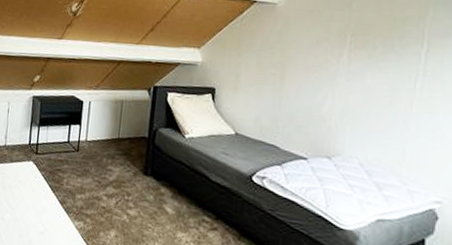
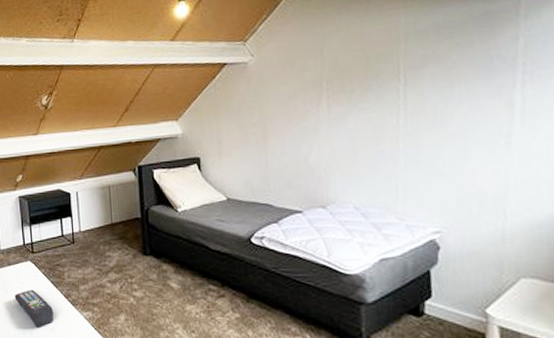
remote control: none [10,189,47,229] -> present [14,289,54,327]

